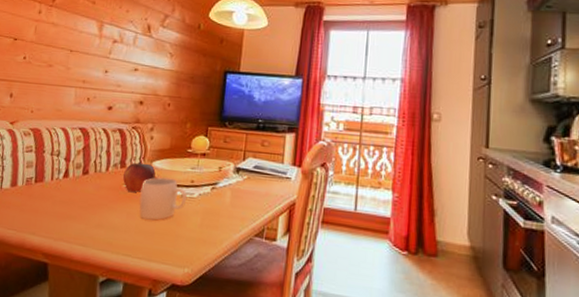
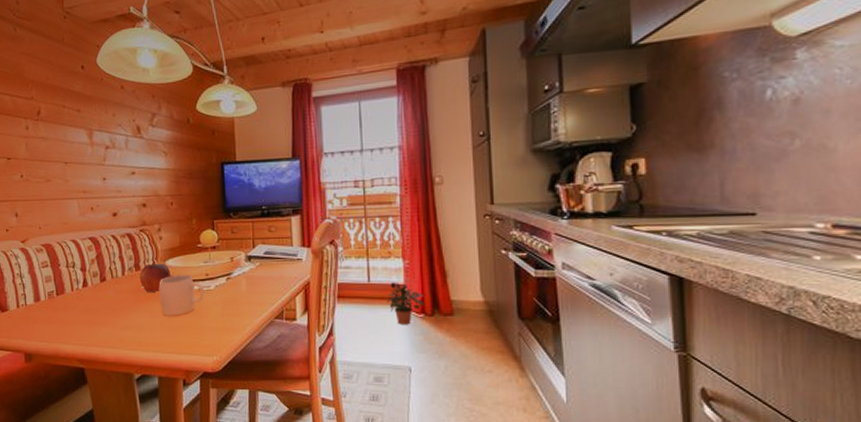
potted plant: none [370,214,410,261] -> present [386,282,425,325]

